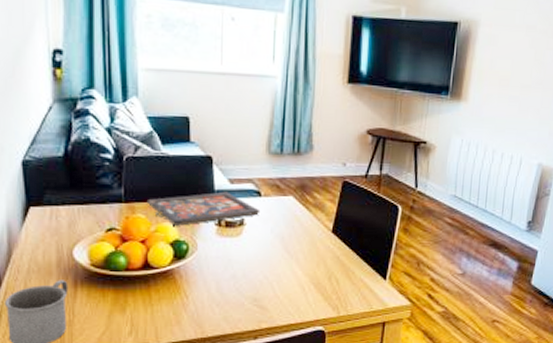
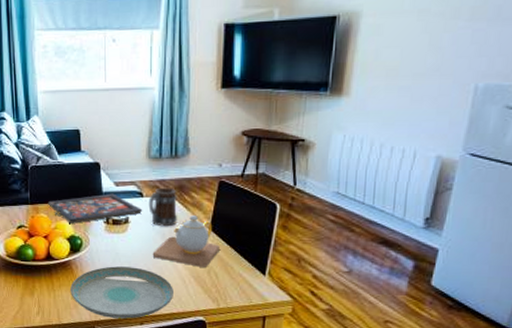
plate: none [172,274,292,333] -> present [70,266,173,319]
mug: none [267,186,299,230] -> present [148,187,177,227]
teapot: none [269,217,341,273] -> present [152,216,219,267]

